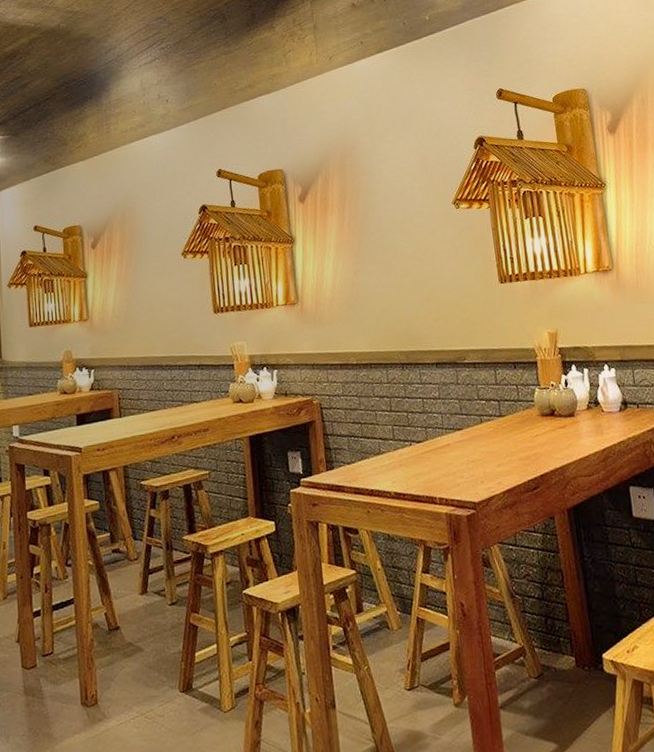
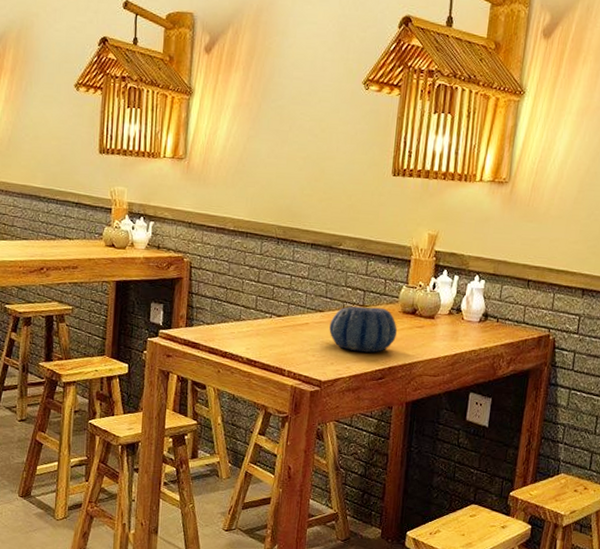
decorative bowl: none [471,414,541,465] -> present [329,306,397,353]

